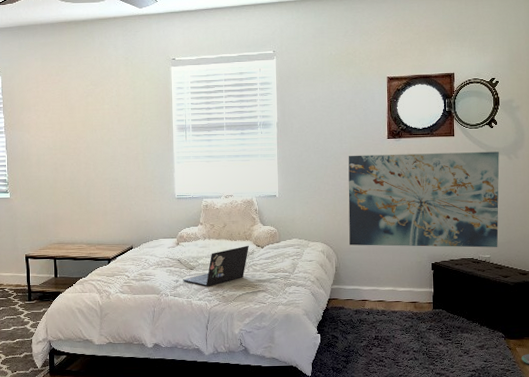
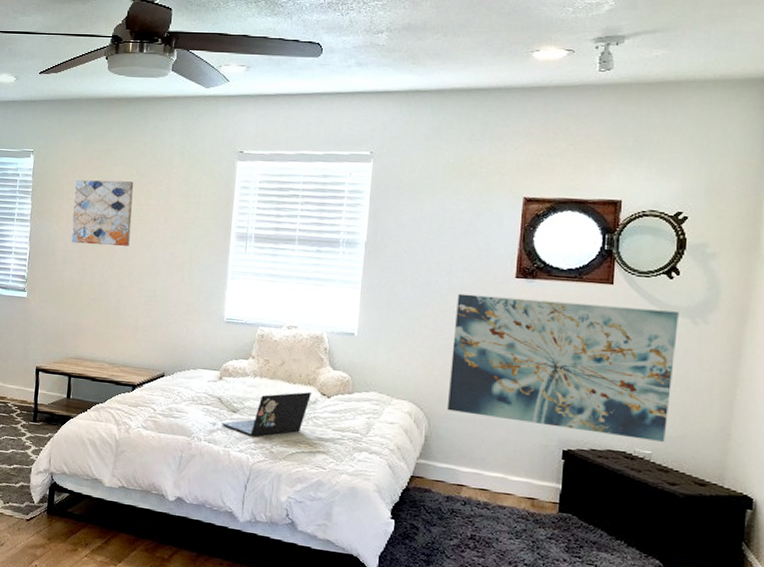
wall art: none [39,91,92,147] -> present [71,179,134,246]

